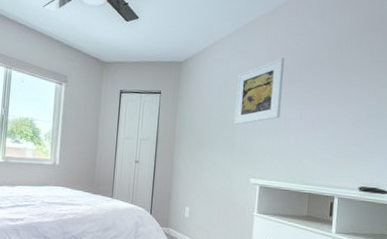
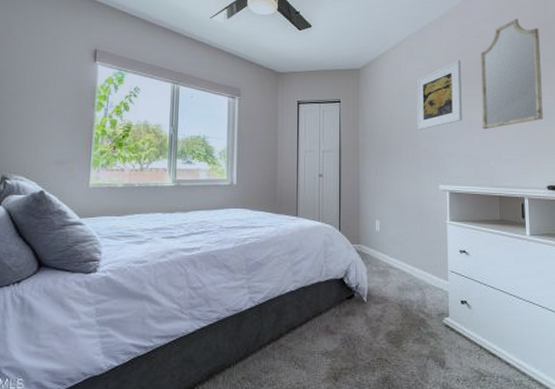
home mirror: none [299,17,370,128] -> present [480,18,544,130]

